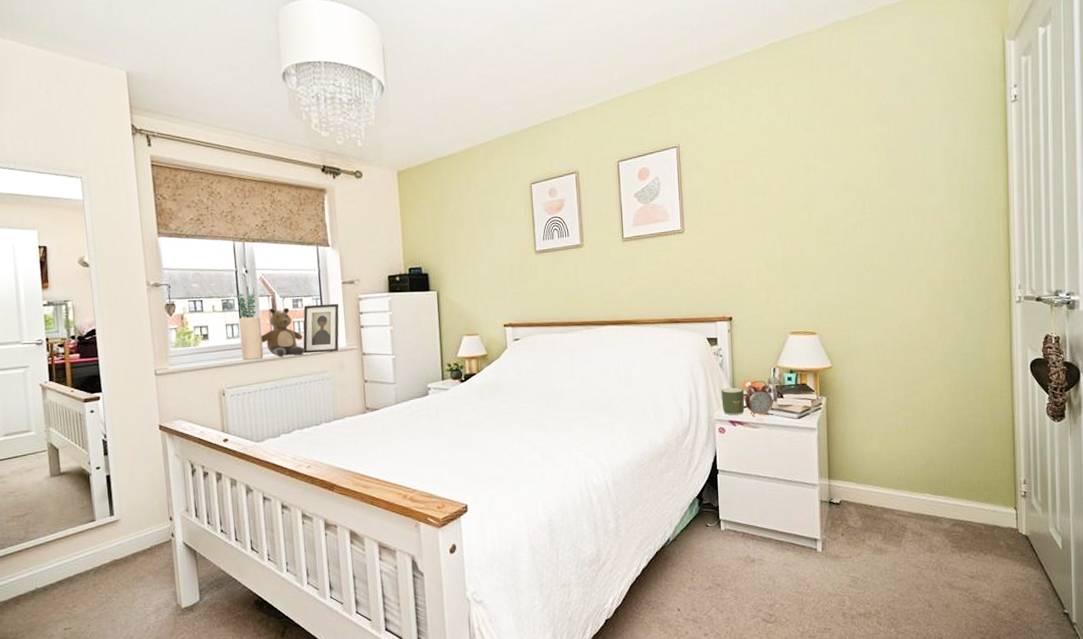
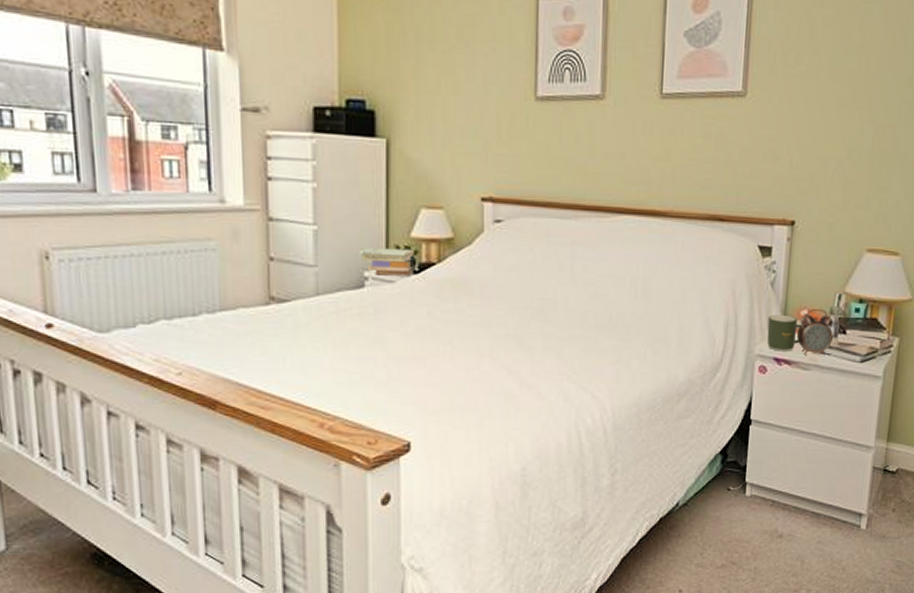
vase: present [237,287,264,361] -> none [72,99,113,211]
bear: present [261,307,305,358] -> none [109,135,178,212]
picture frame: present [303,303,339,354] -> none [176,136,235,212]
books: none [423,365,461,386] -> present [358,247,414,276]

